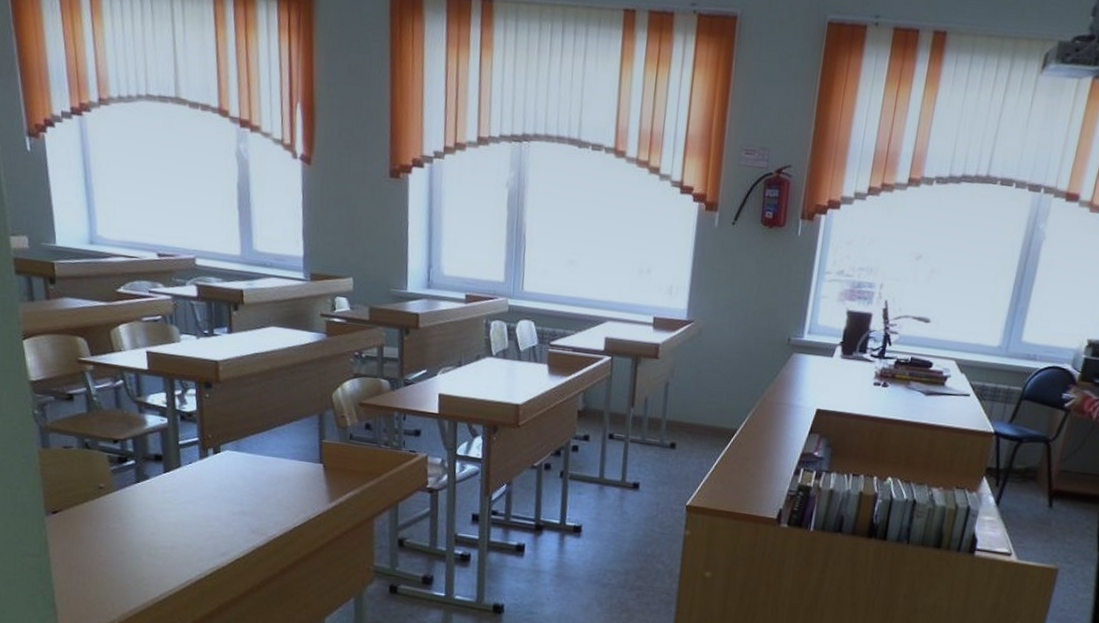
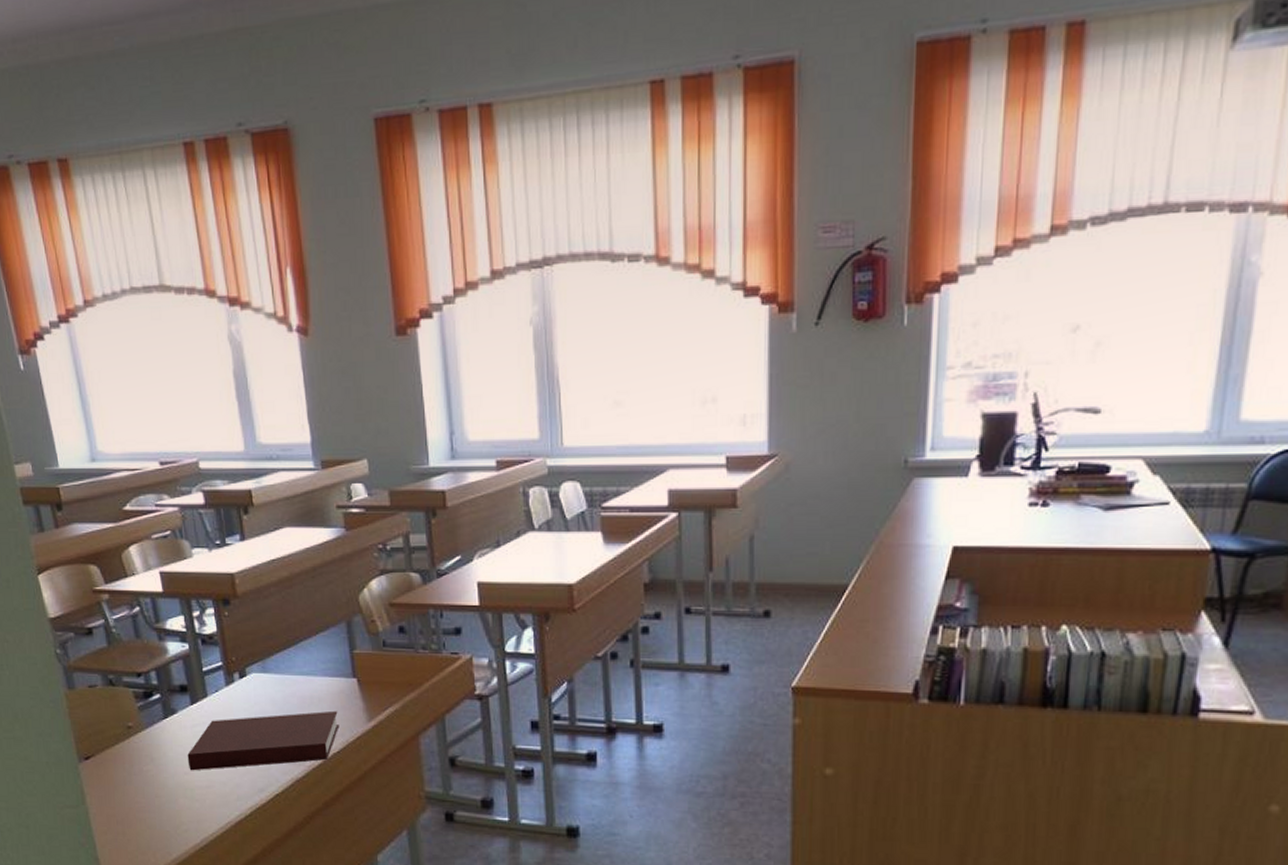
notebook: none [155,488,303,533] -> present [187,710,340,771]

